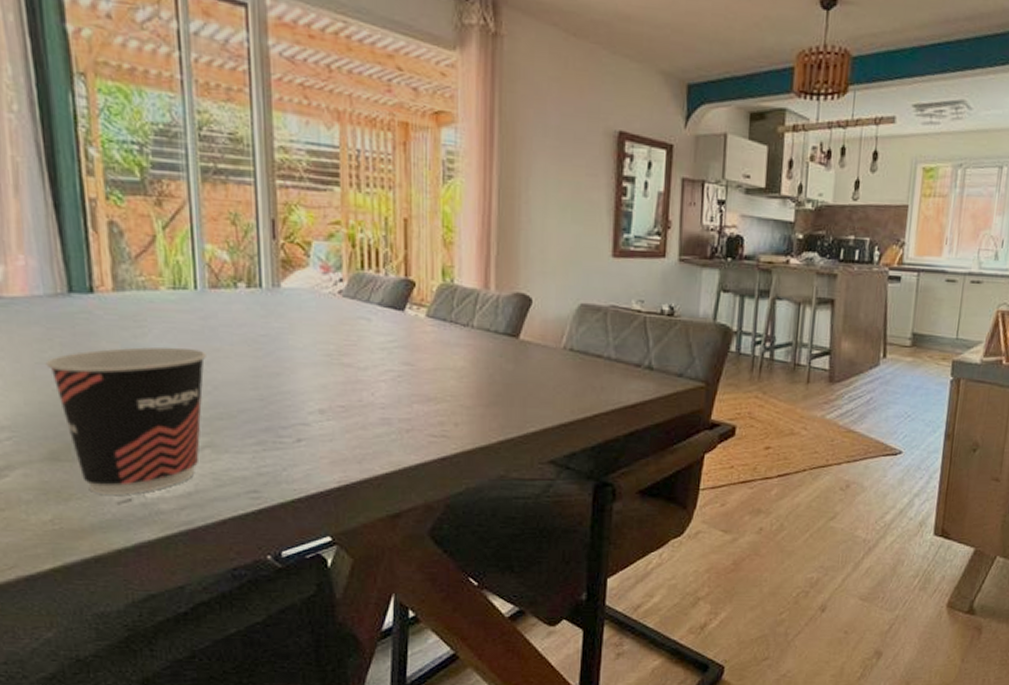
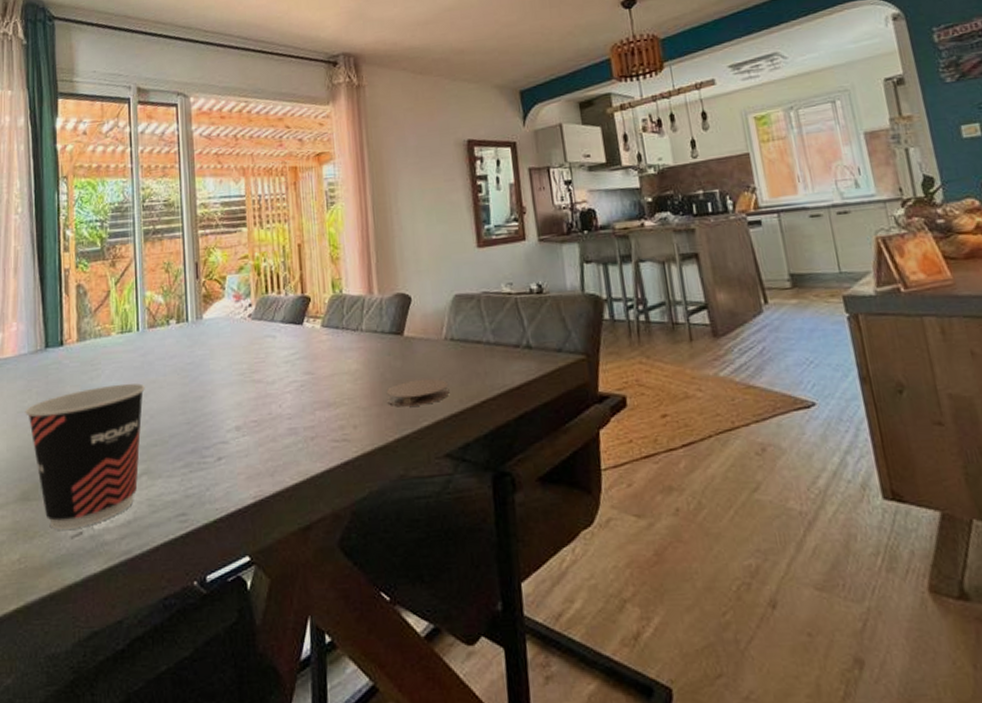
coaster: none [494,385,561,412] -> present [386,378,449,407]

